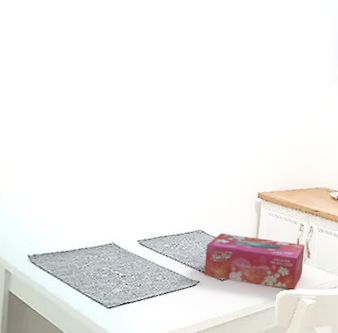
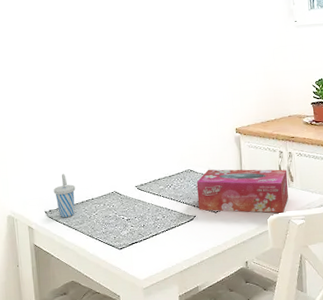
cup: none [42,215,69,265] -> present [53,173,76,217]

